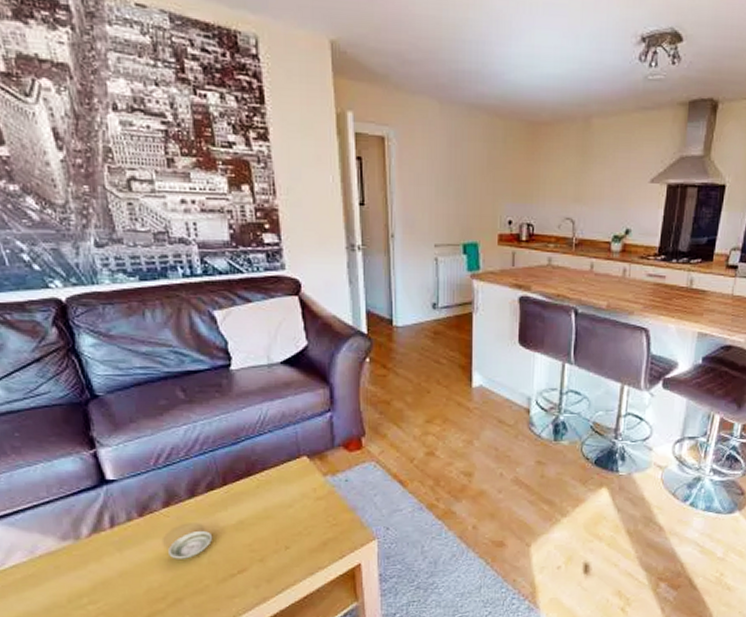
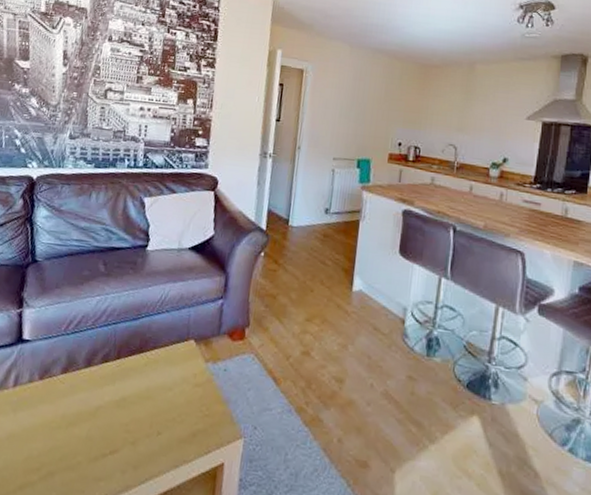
saucer: present [168,530,213,559] -> none [54,401,97,430]

